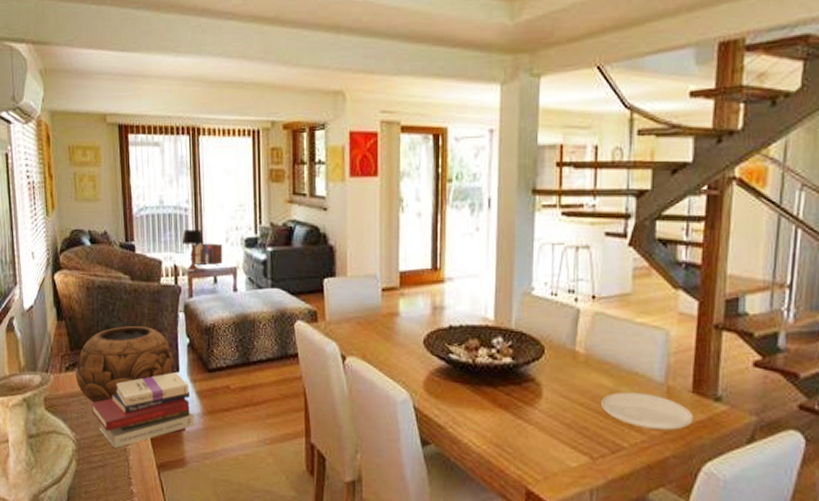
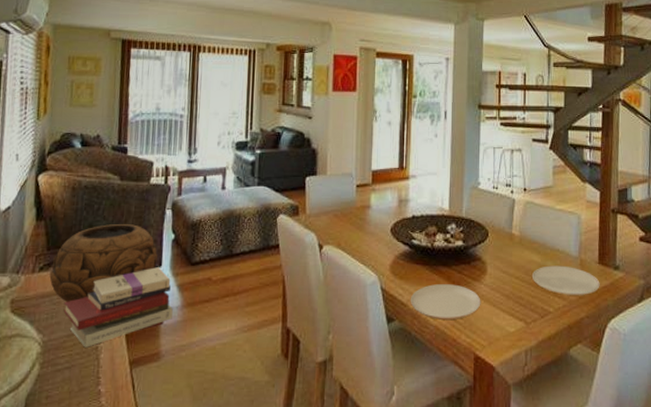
table lamp: present [181,230,204,271] -> none [174,134,197,171]
books: present [193,243,223,265] -> none [184,146,215,166]
plate: none [448,406,535,449] -> present [410,284,481,321]

